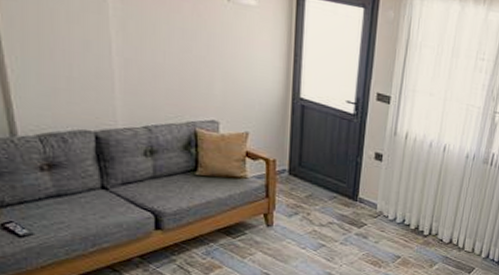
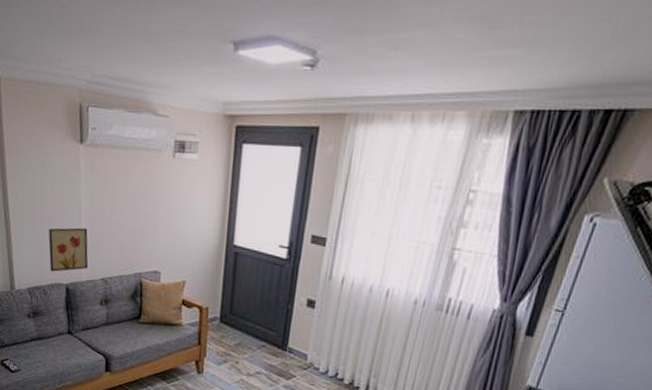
wall art: none [65,64,125,117] -> present [48,227,89,272]

